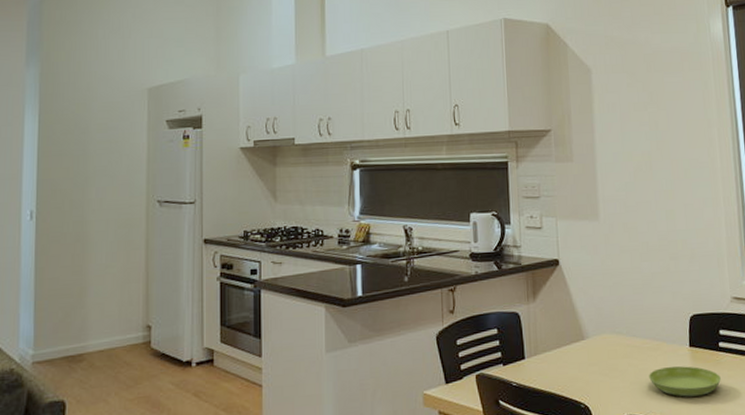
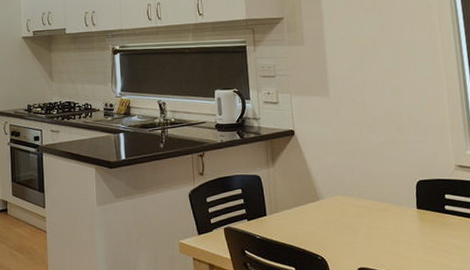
saucer: present [649,366,721,397] -> none [379,226,448,253]

